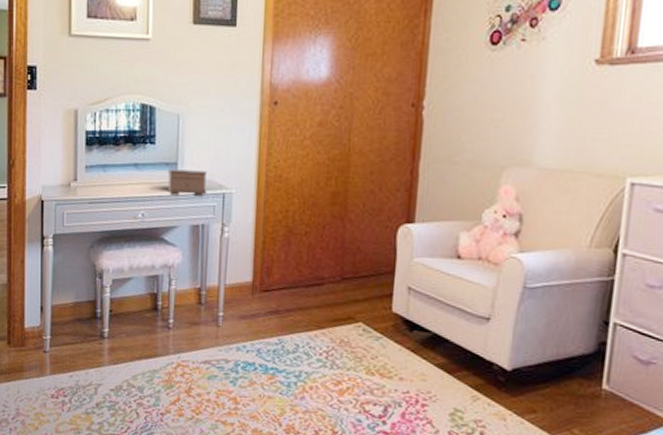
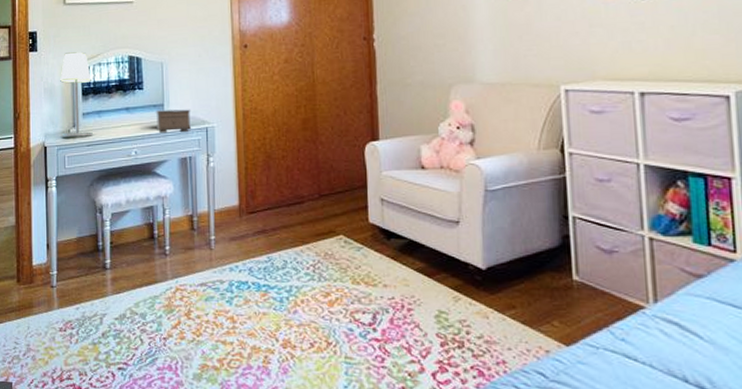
table lamp: none [61,94,98,193] -> present [60,52,93,137]

